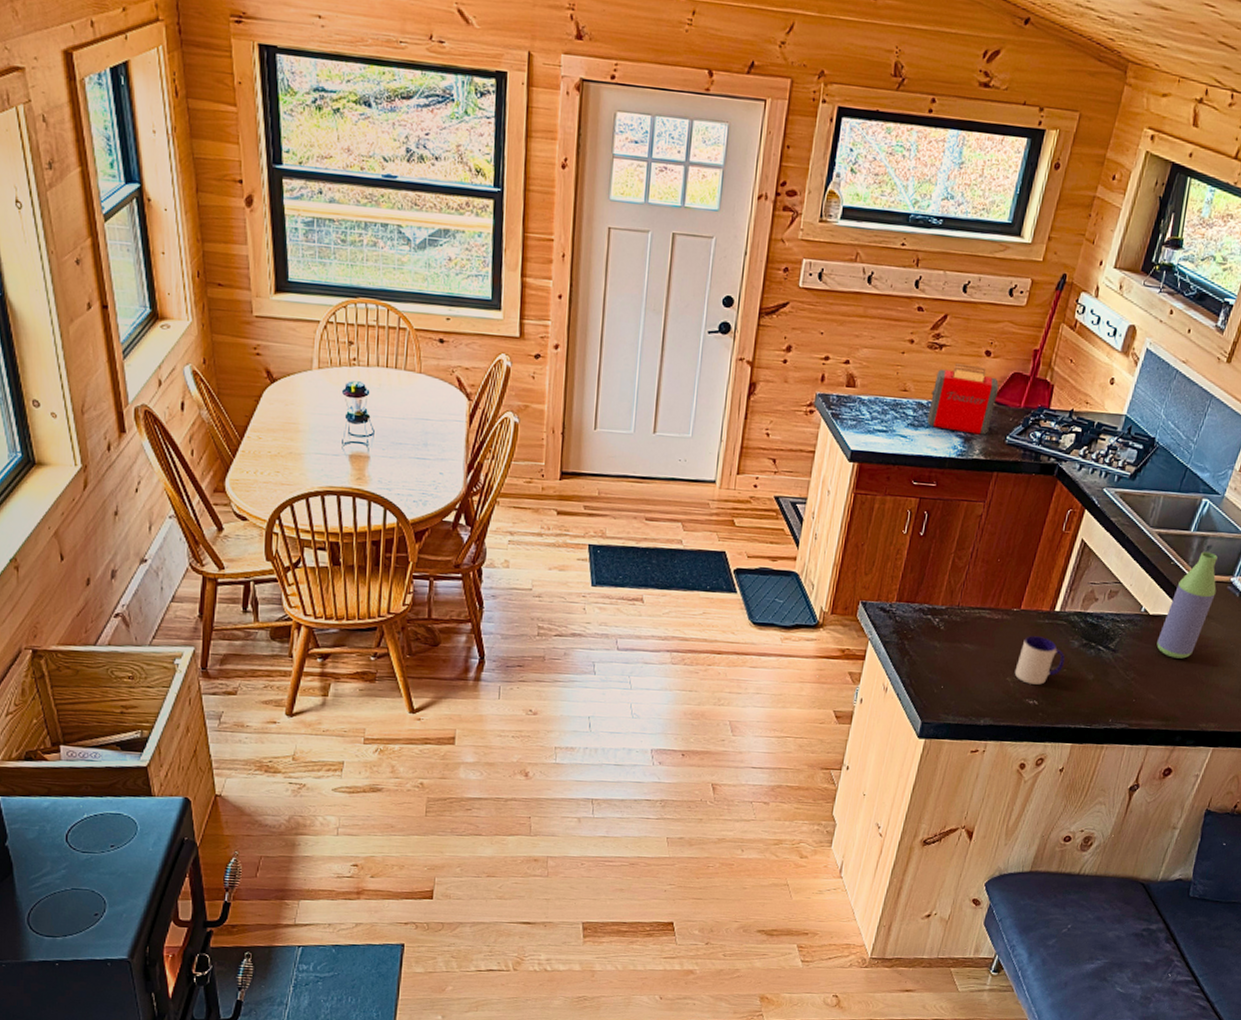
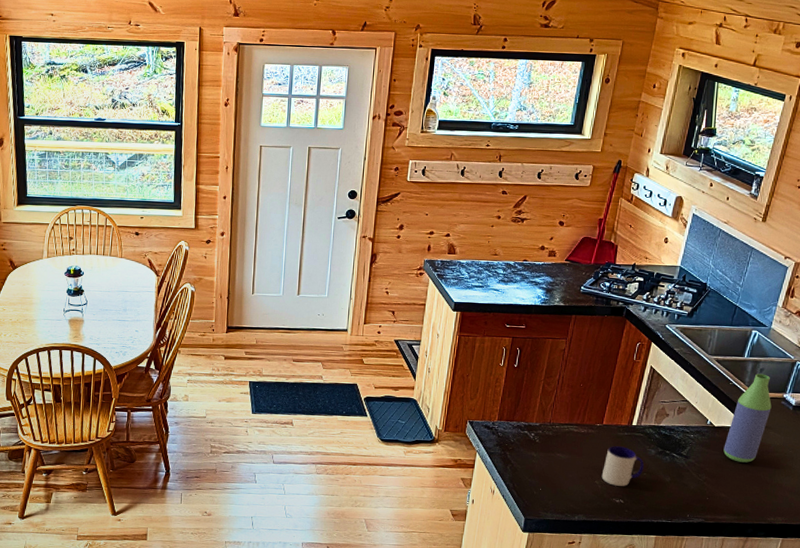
toaster: present [927,363,999,435] -> none [515,232,572,287]

